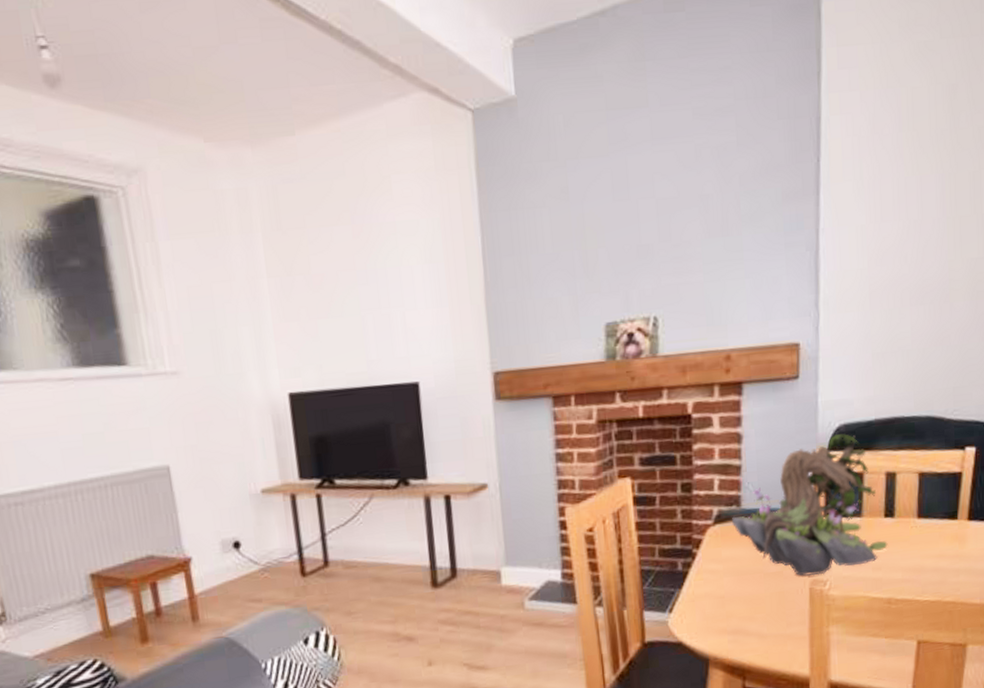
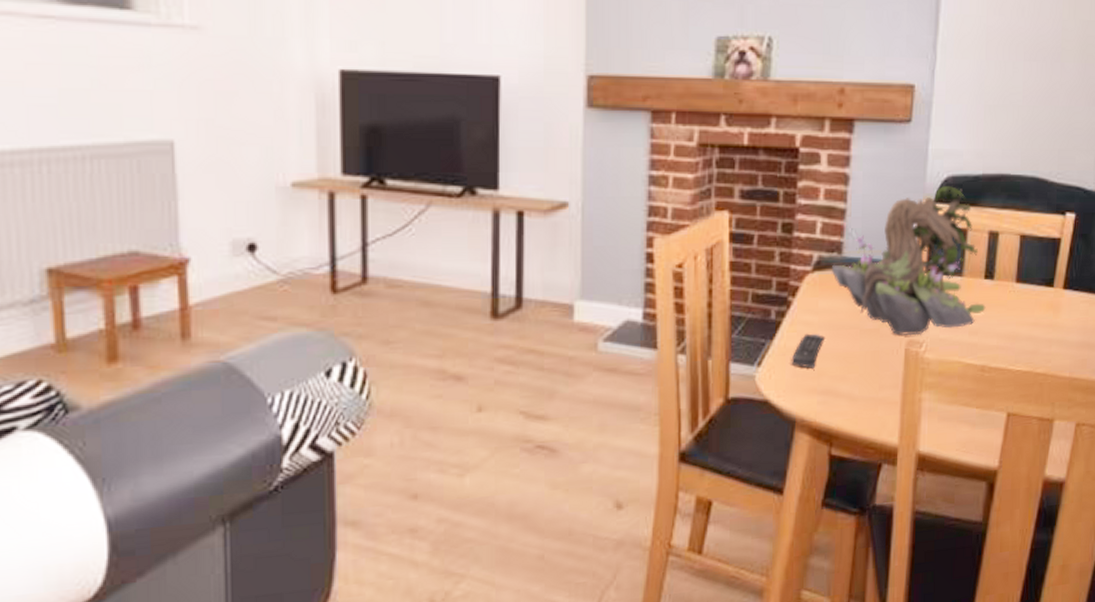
remote control: none [700,579,731,612] -> present [791,333,826,369]

